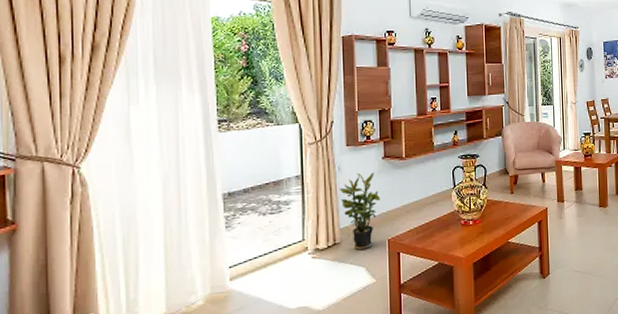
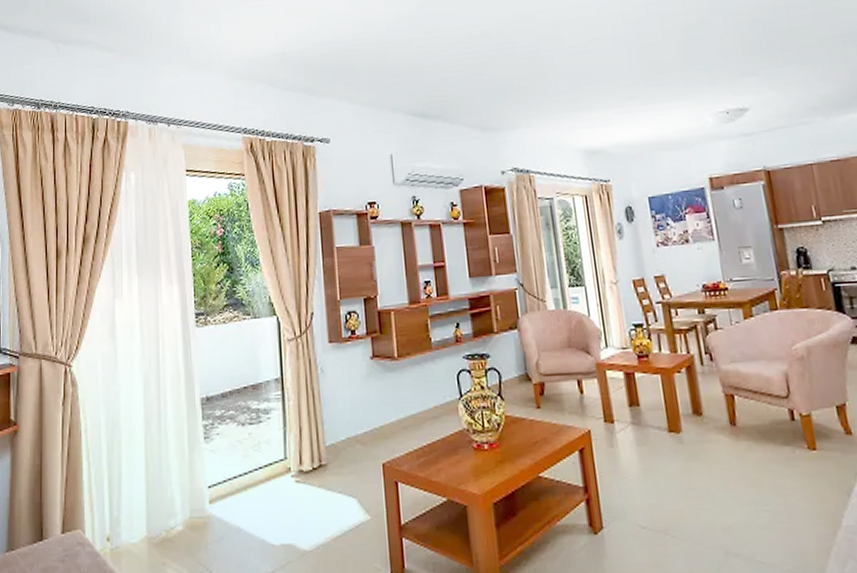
potted plant: present [340,172,380,251] -> none [323,376,370,476]

